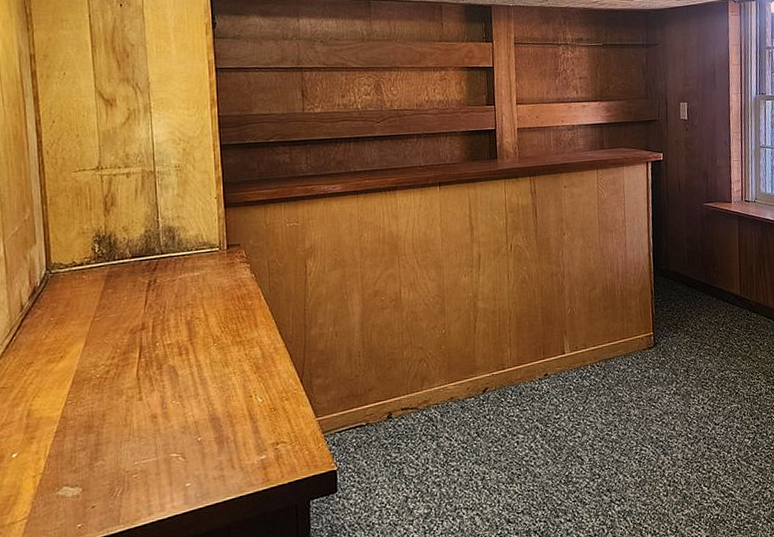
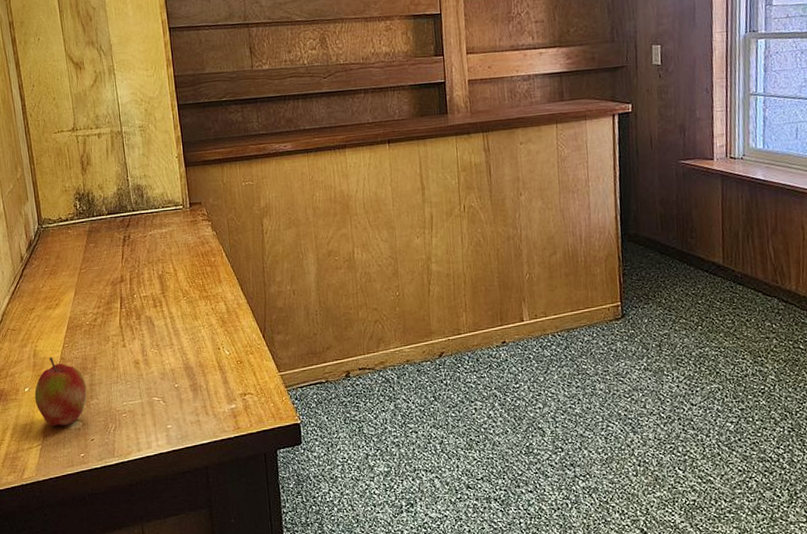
apple: none [24,416,91,496] -> present [34,357,87,427]

